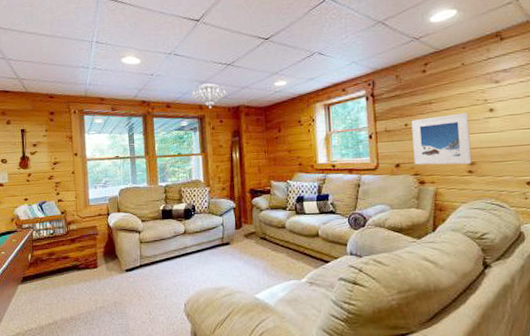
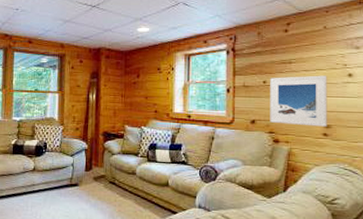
chandelier: present [191,83,227,109] -> none [54,23,90,48]

